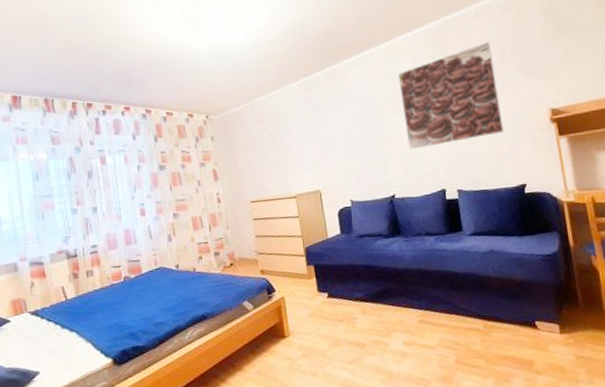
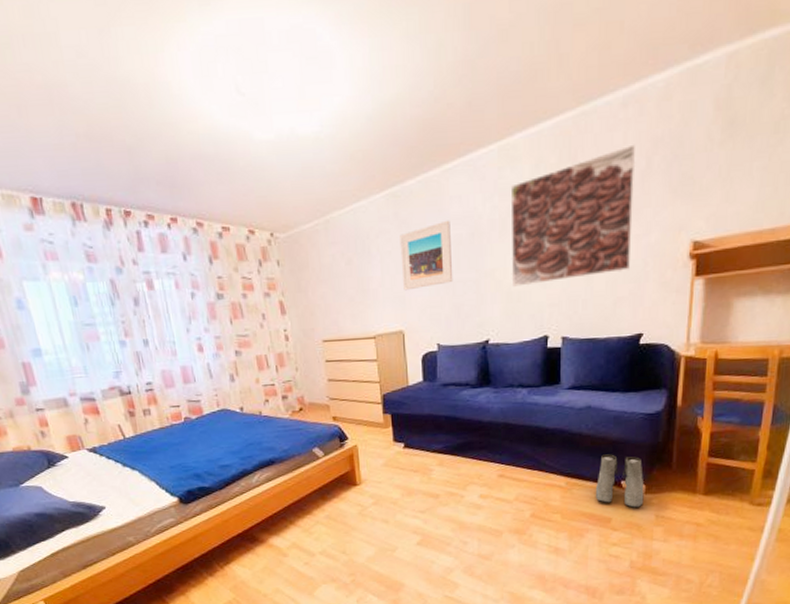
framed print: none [312,100,359,157] -> present [400,220,453,291]
boots: none [512,295,561,349] -> present [595,454,644,508]

